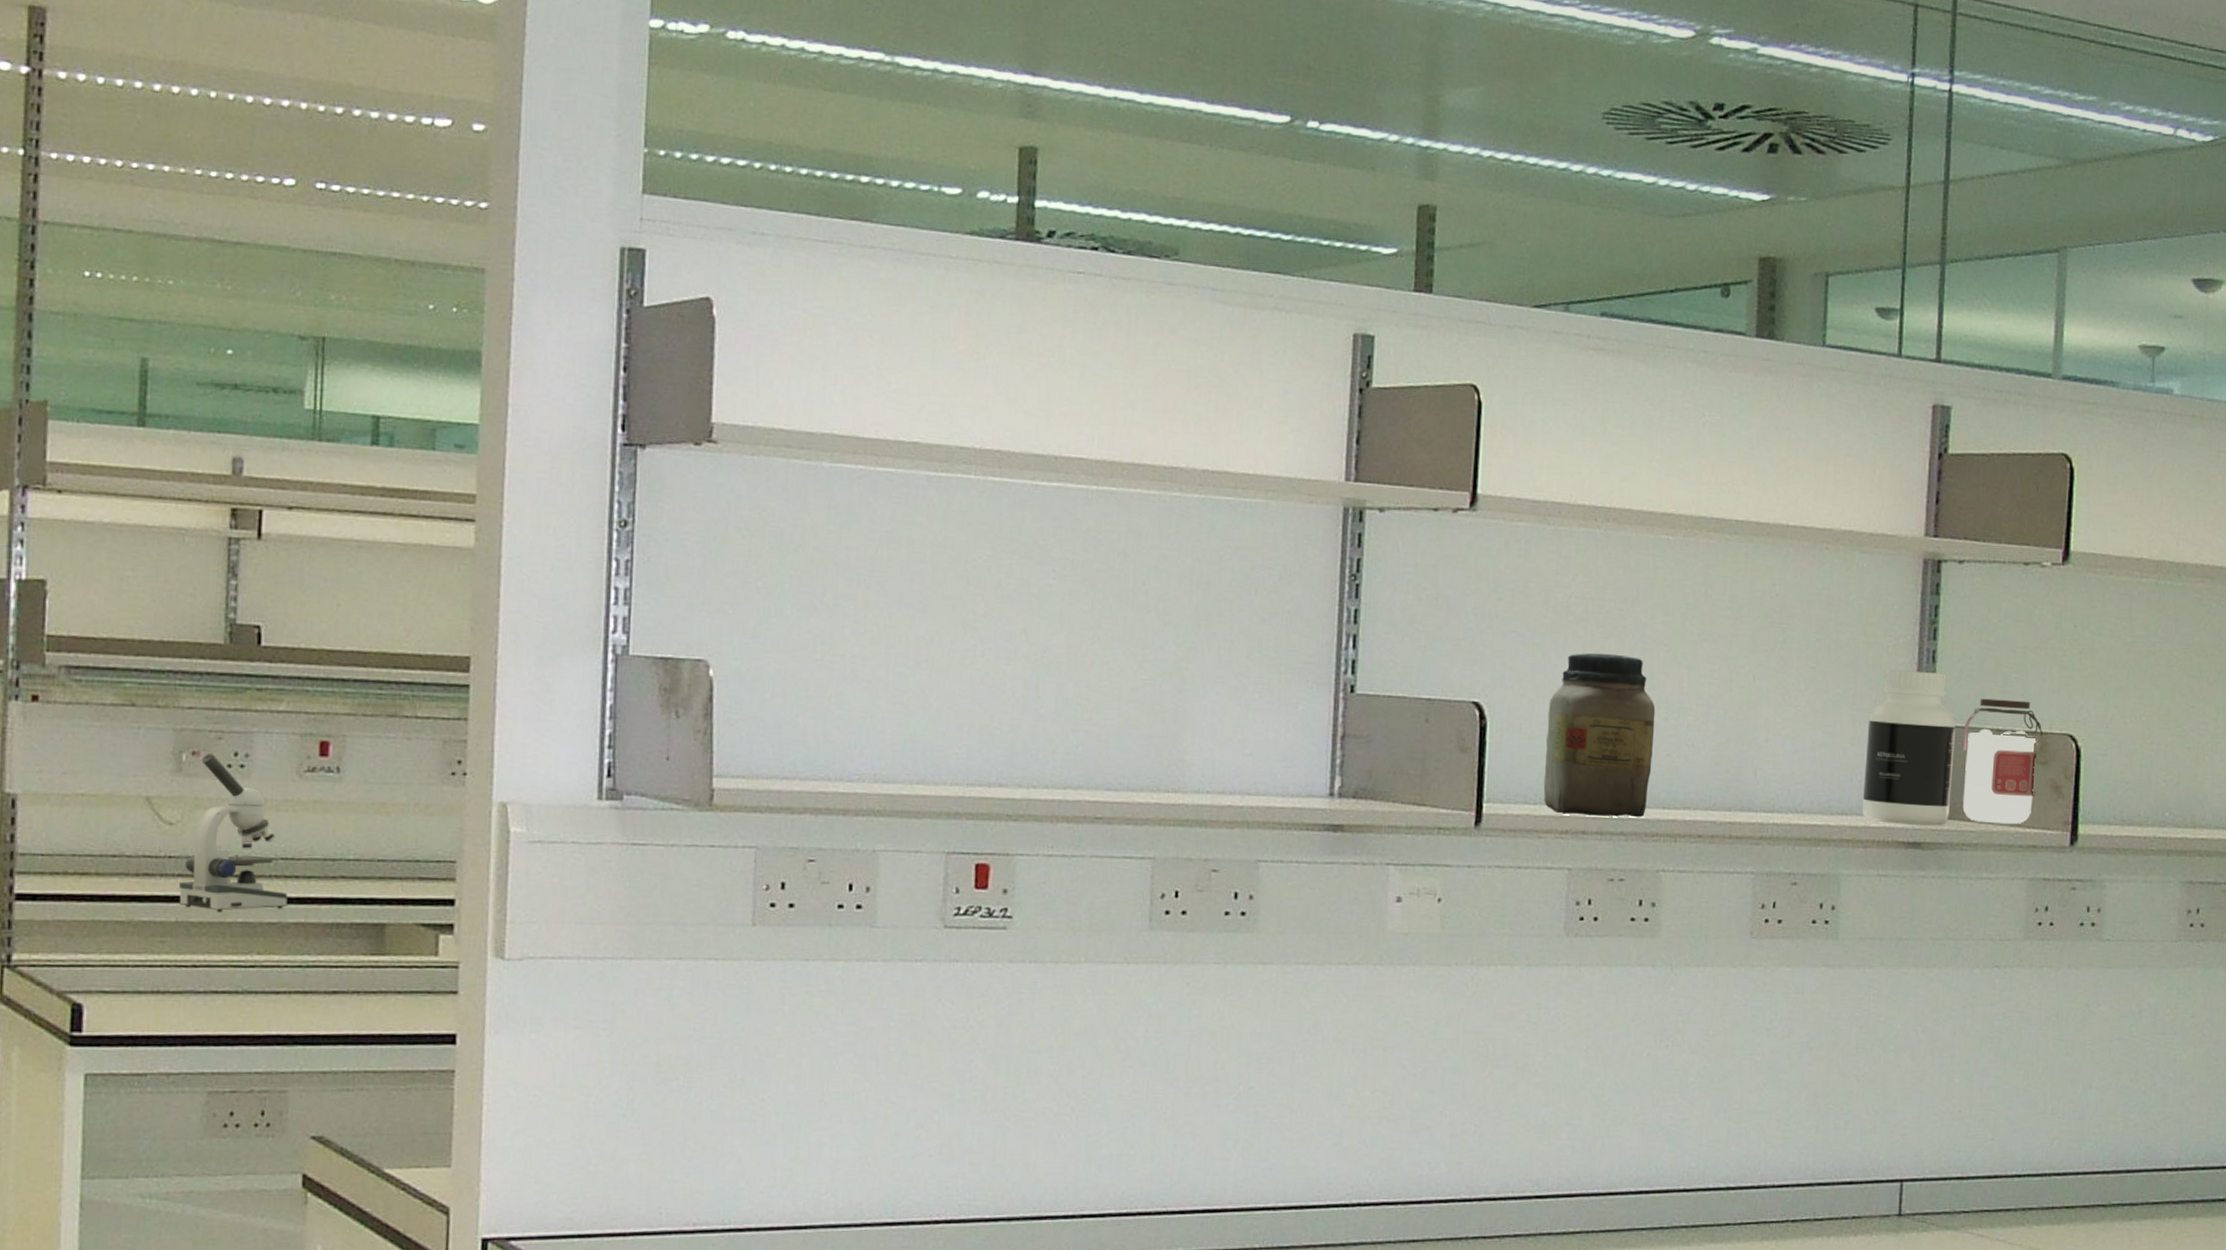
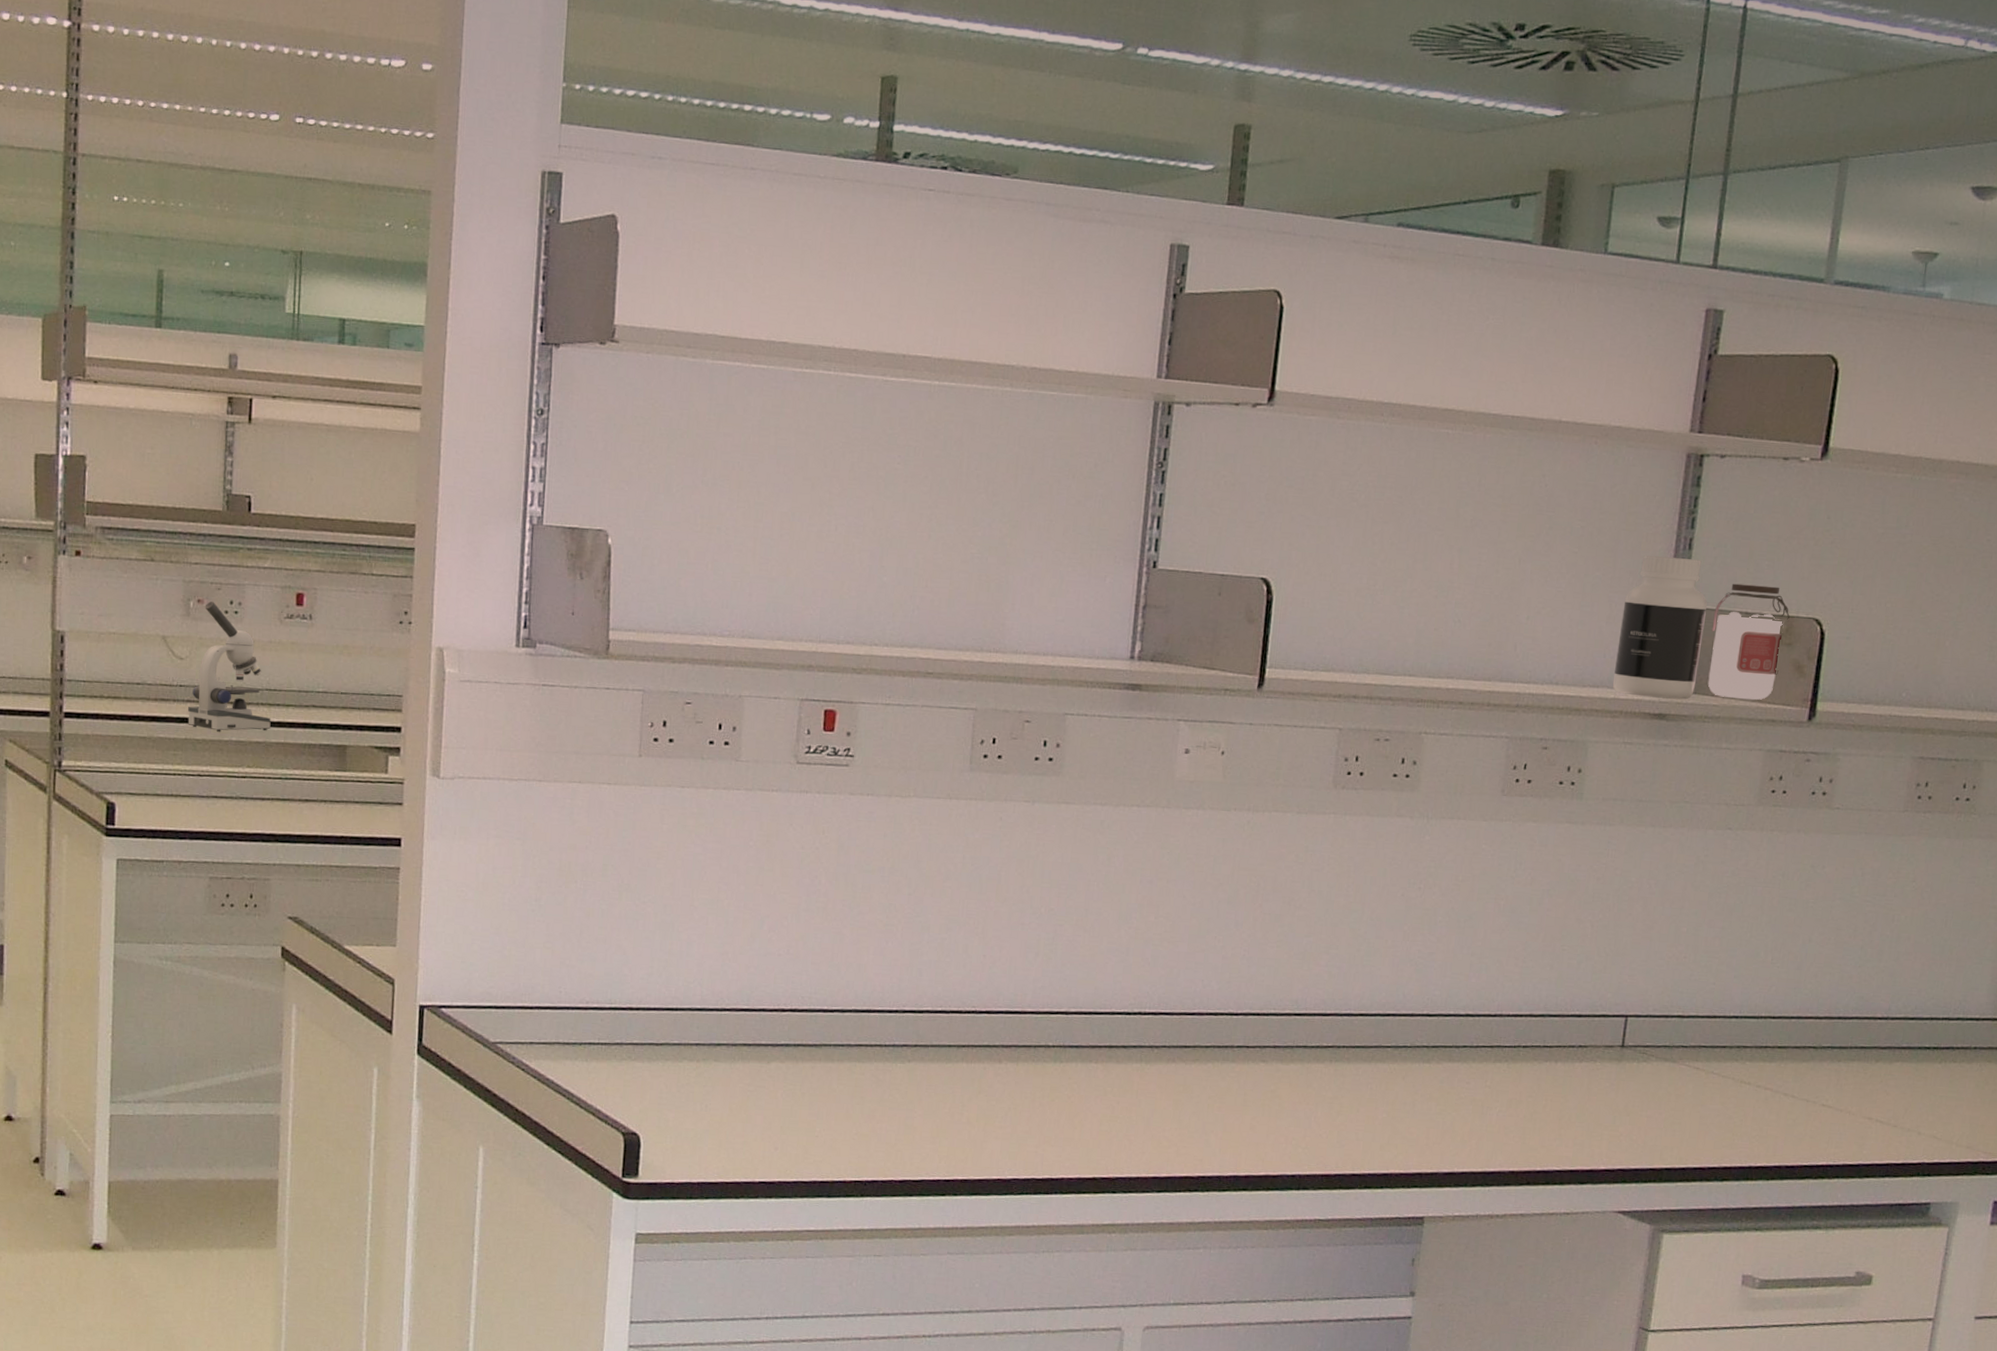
jar: present [1543,653,1656,818] -> none [1321,535,1427,685]

